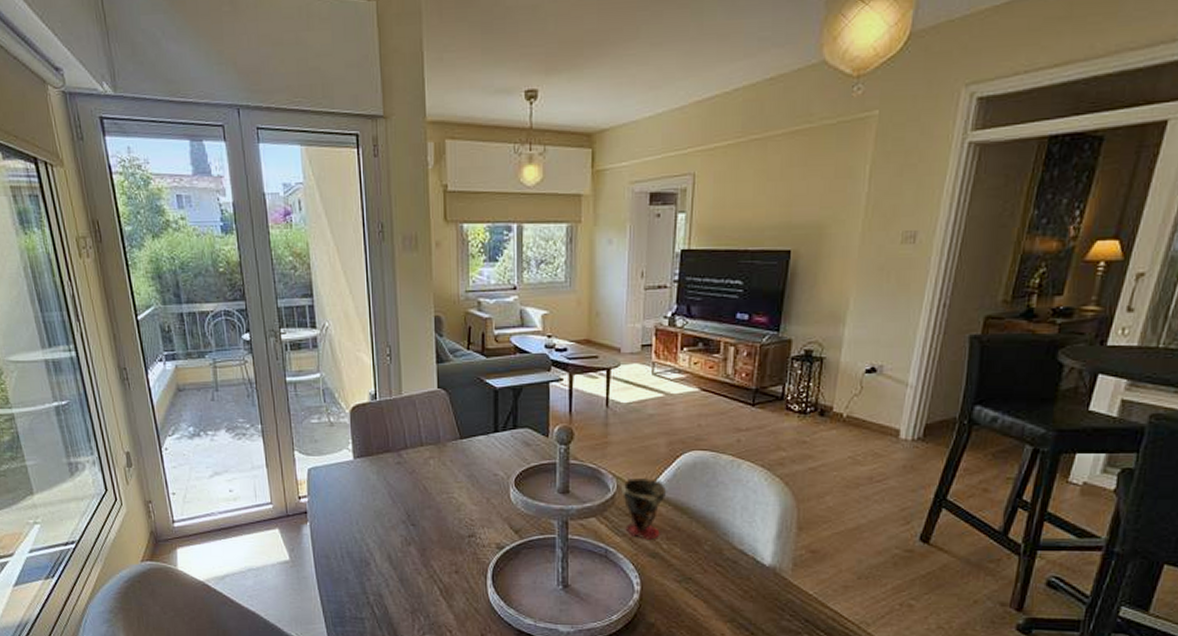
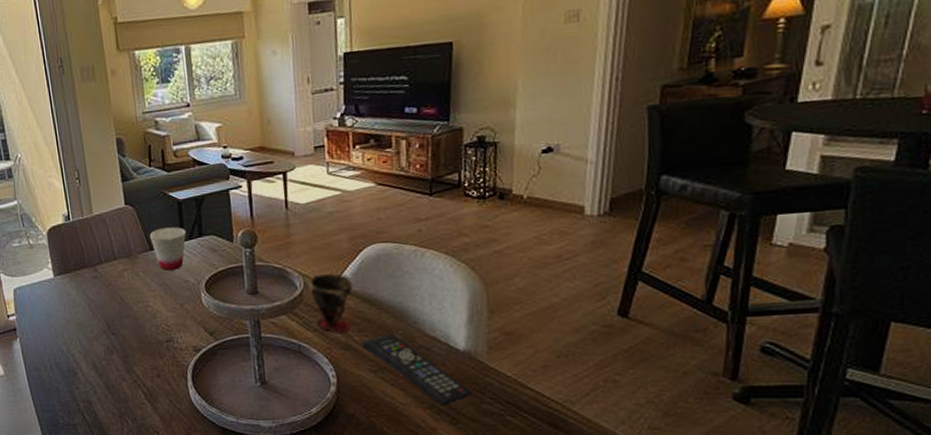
cup: none [460,415,500,461] -> present [149,226,187,271]
remote control: none [669,543,774,620] -> present [361,333,473,406]

